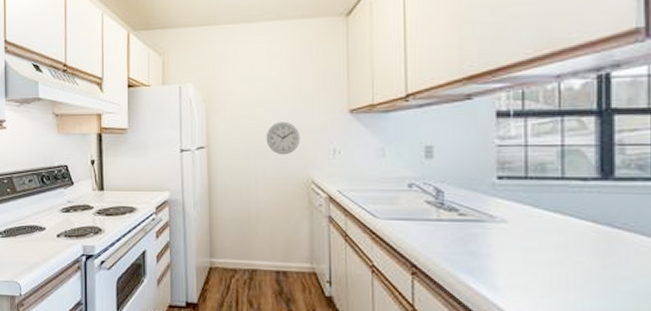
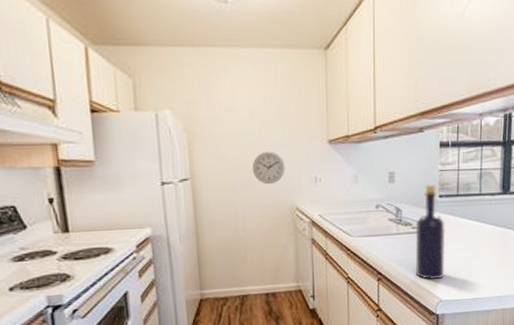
bottle: none [464,161,510,284] -> present [415,184,446,281]

